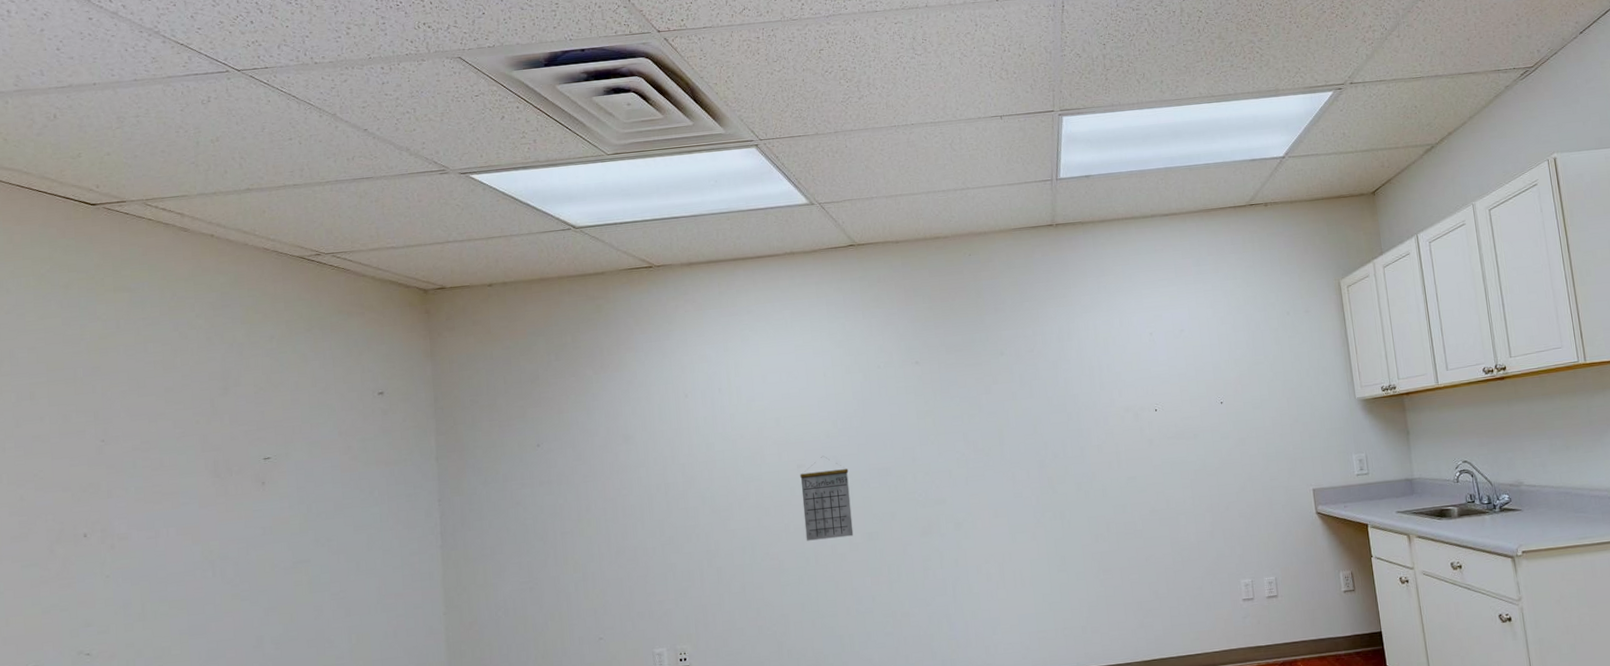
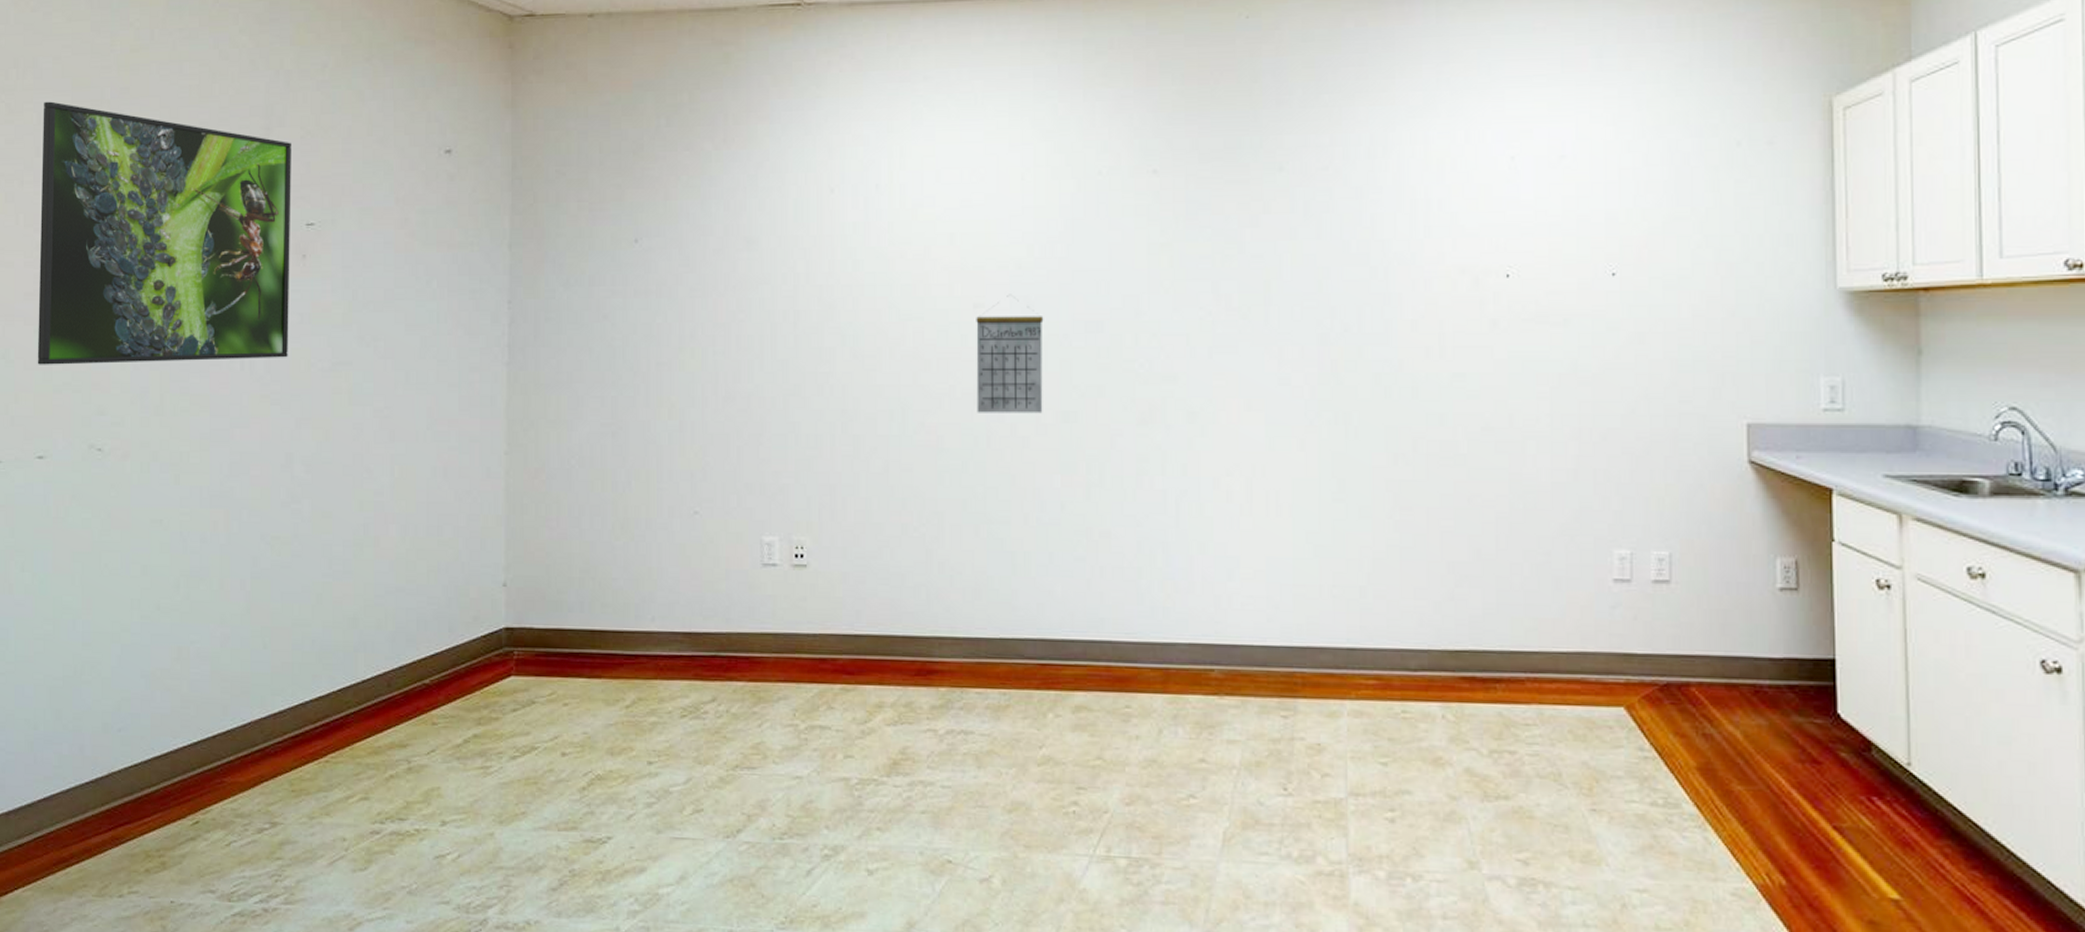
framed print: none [20,383,254,593] -> present [37,101,291,365]

